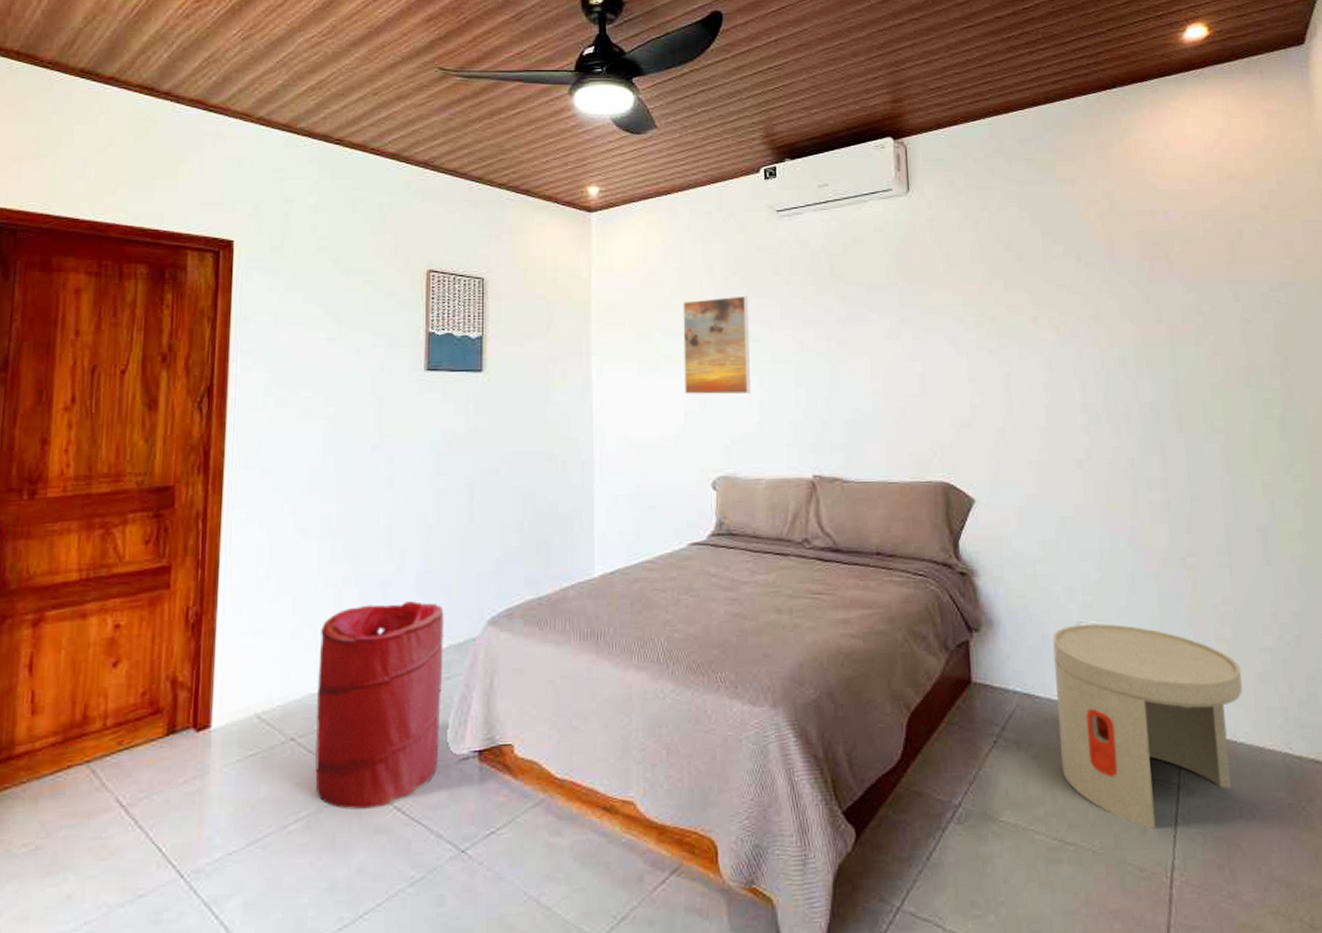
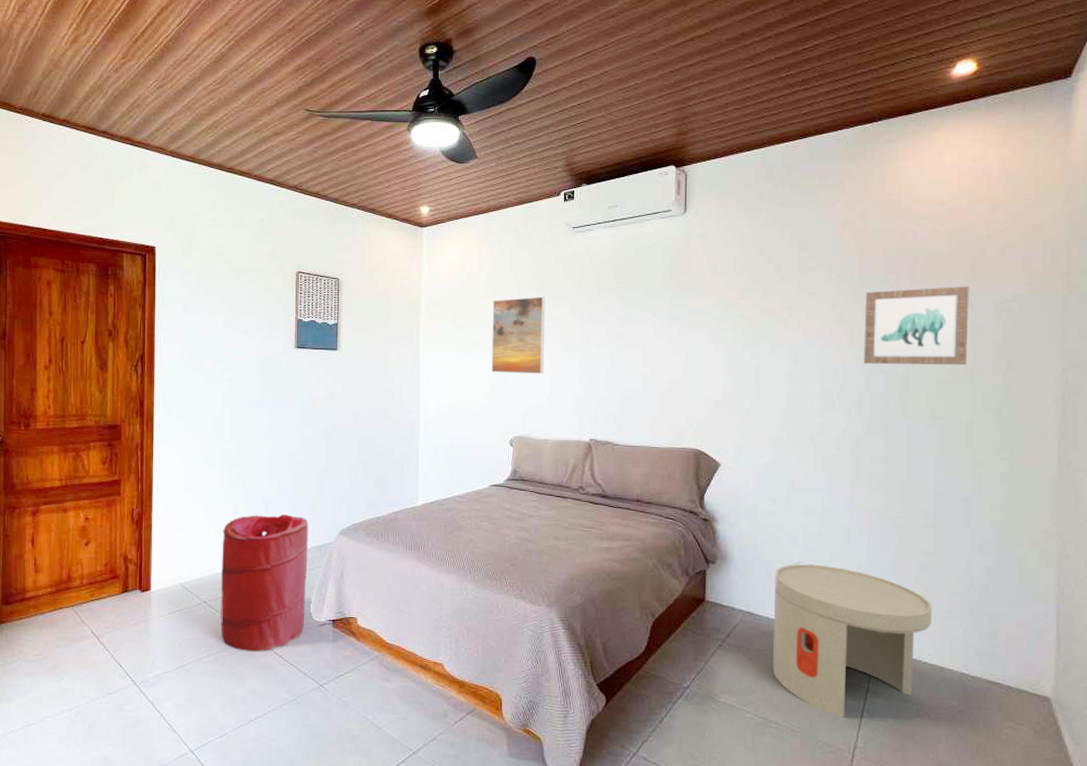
wall art: none [1121,274,1240,367] -> present [864,286,969,365]

